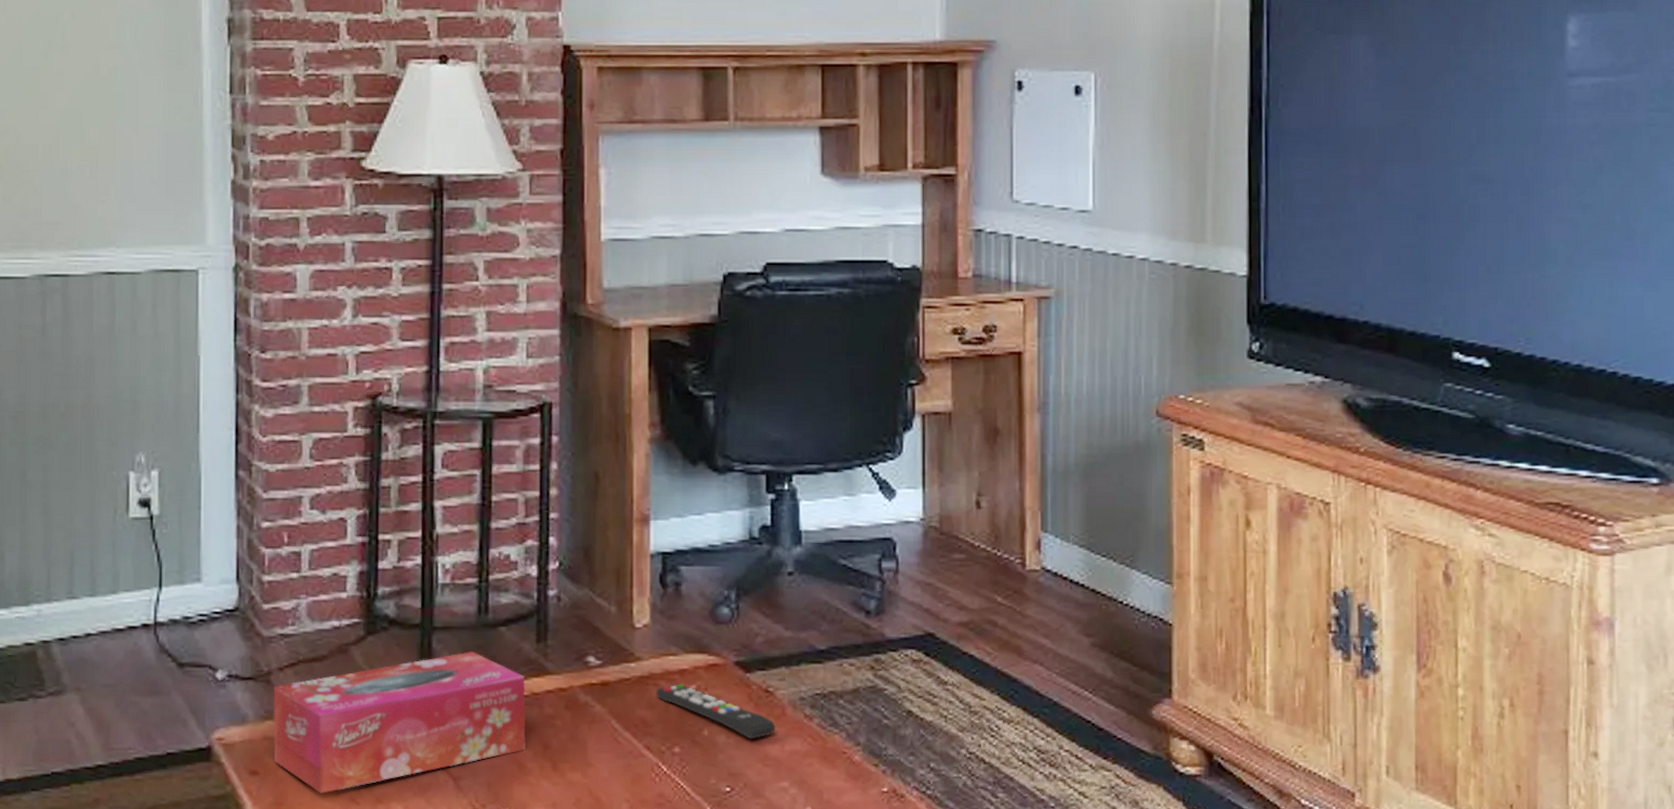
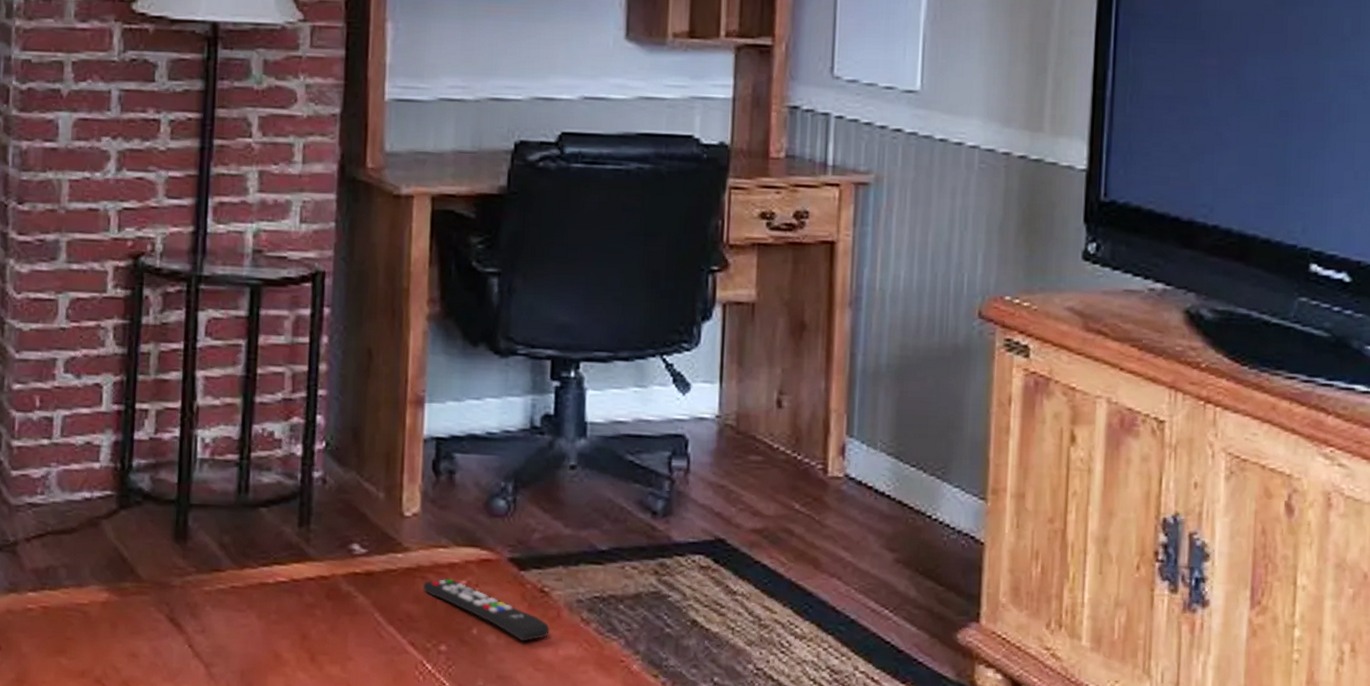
tissue box: present [273,651,526,794] -> none [17,532,285,673]

